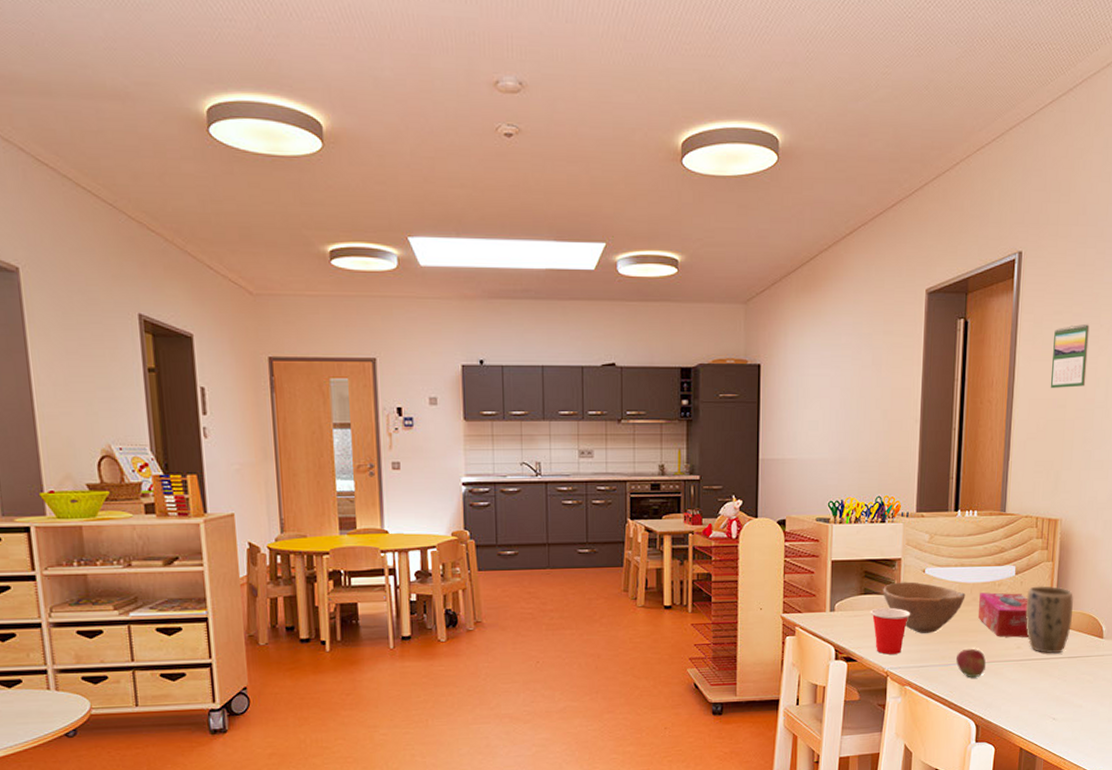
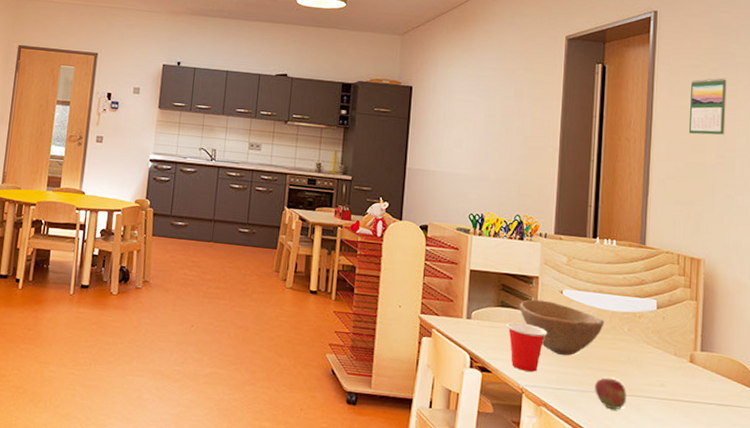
tissue box: present [977,592,1029,638] -> none [617,322,673,376]
plant pot: present [1026,586,1073,654] -> none [669,323,721,399]

